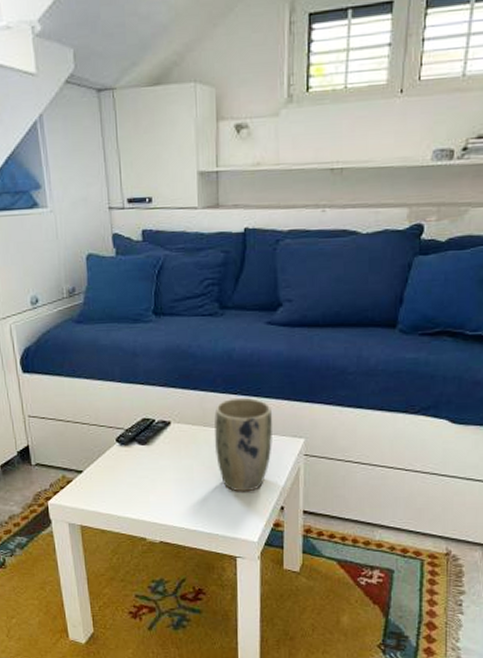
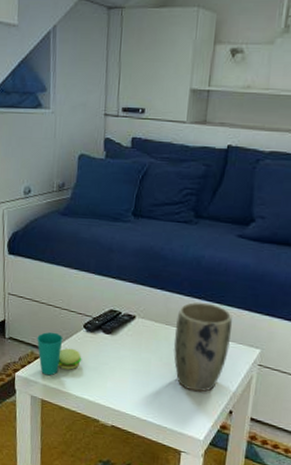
cup: none [67,451,119,499] -> present [37,331,82,376]

